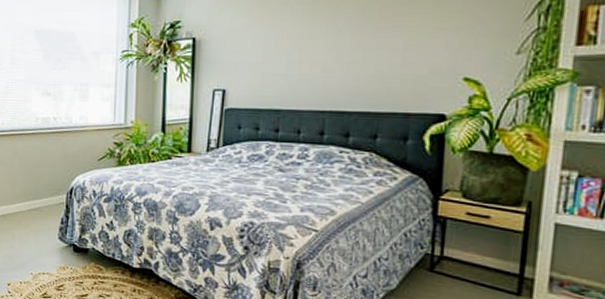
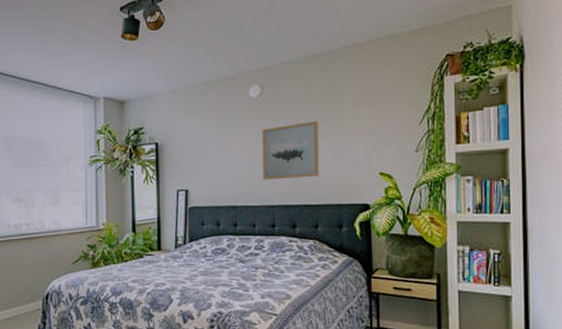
wall art: none [314,15,390,82] -> present [262,121,320,180]

